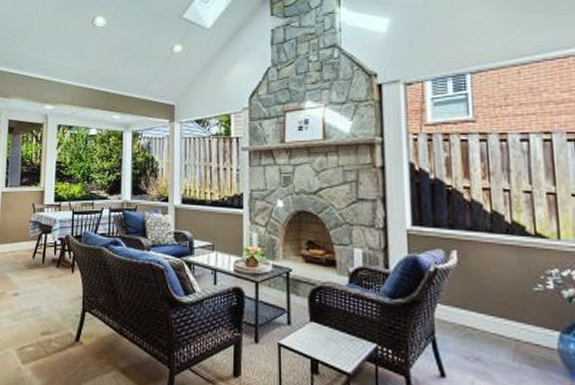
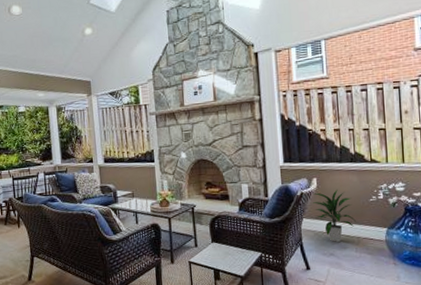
indoor plant: none [450,268,513,343] -> present [312,189,356,242]

